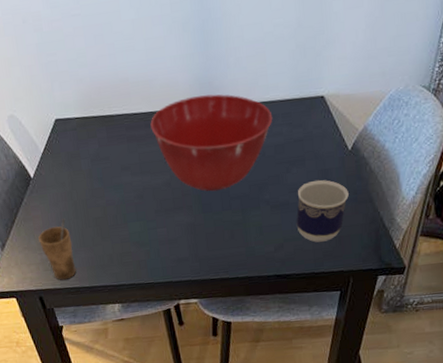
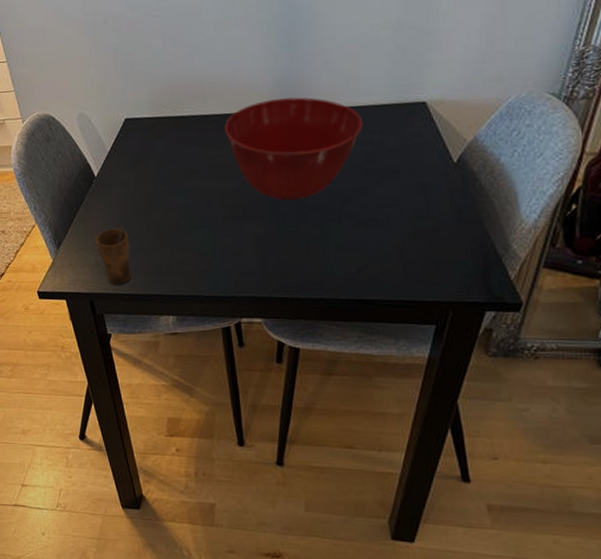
cup: present [296,179,349,243] -> none [384,194,452,266]

